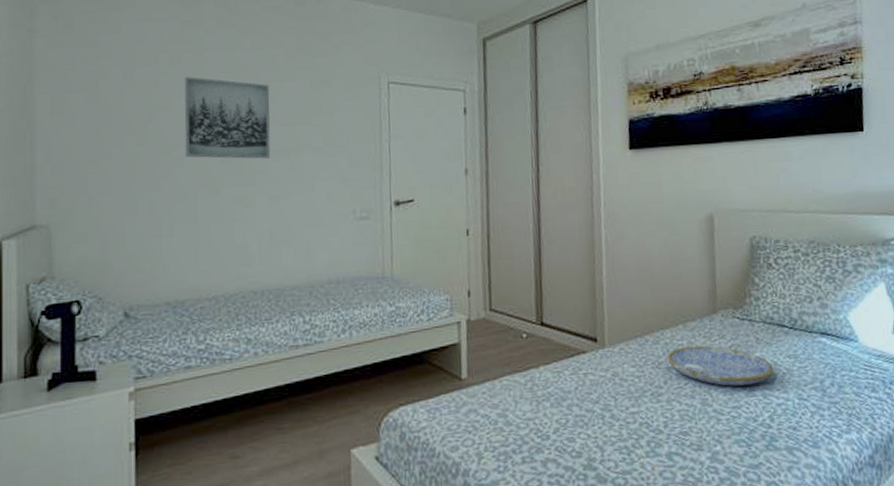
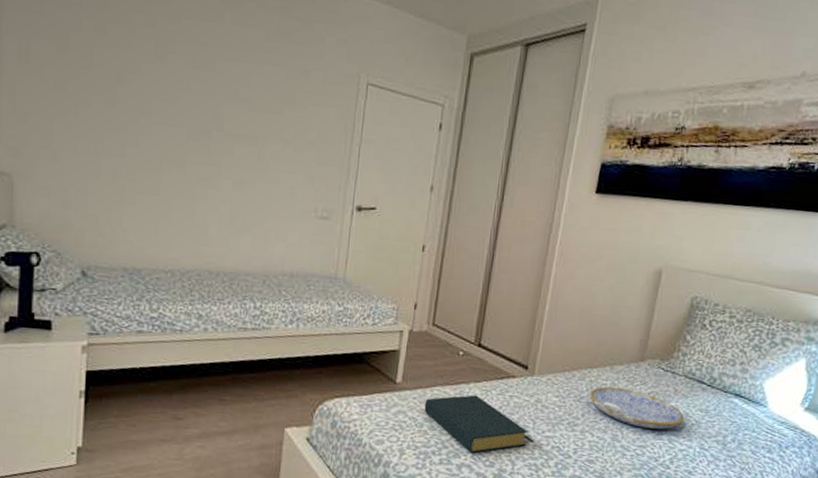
wall art: present [184,77,271,159] -> none [153,42,246,143]
hardback book: none [495,379,611,445] -> present [424,395,529,453]

